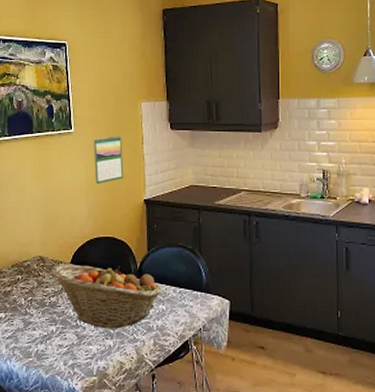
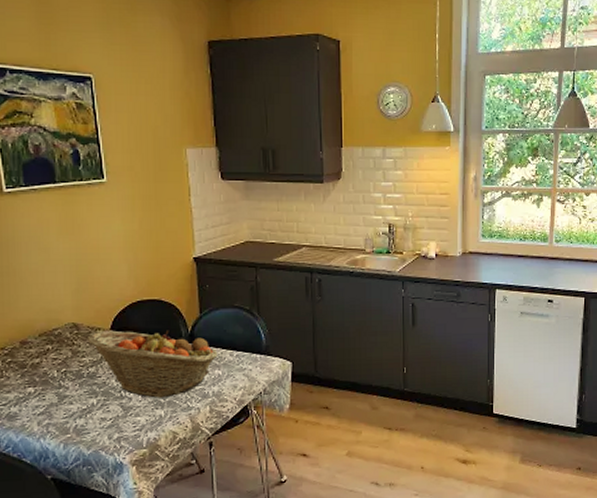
calendar: present [93,135,124,185] -> none [130,186,169,242]

